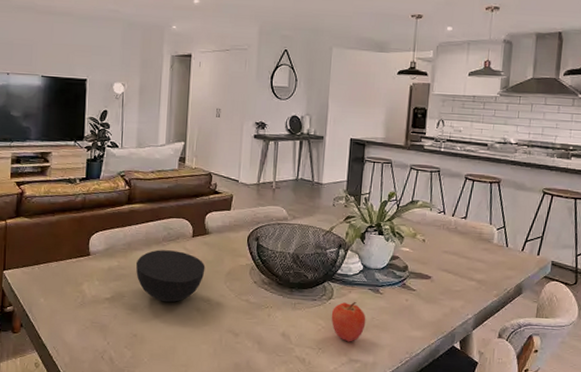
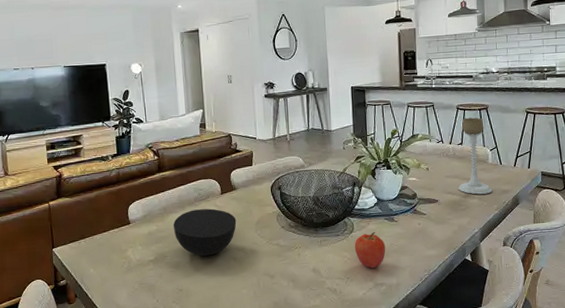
candle holder: none [455,190,494,278] -> present [458,117,493,195]

